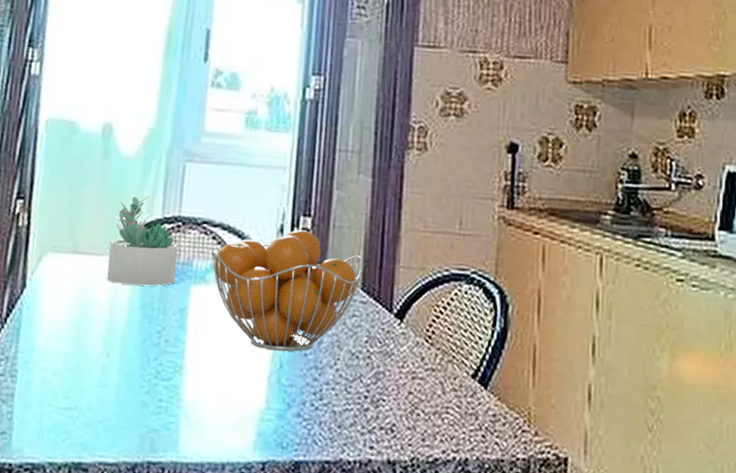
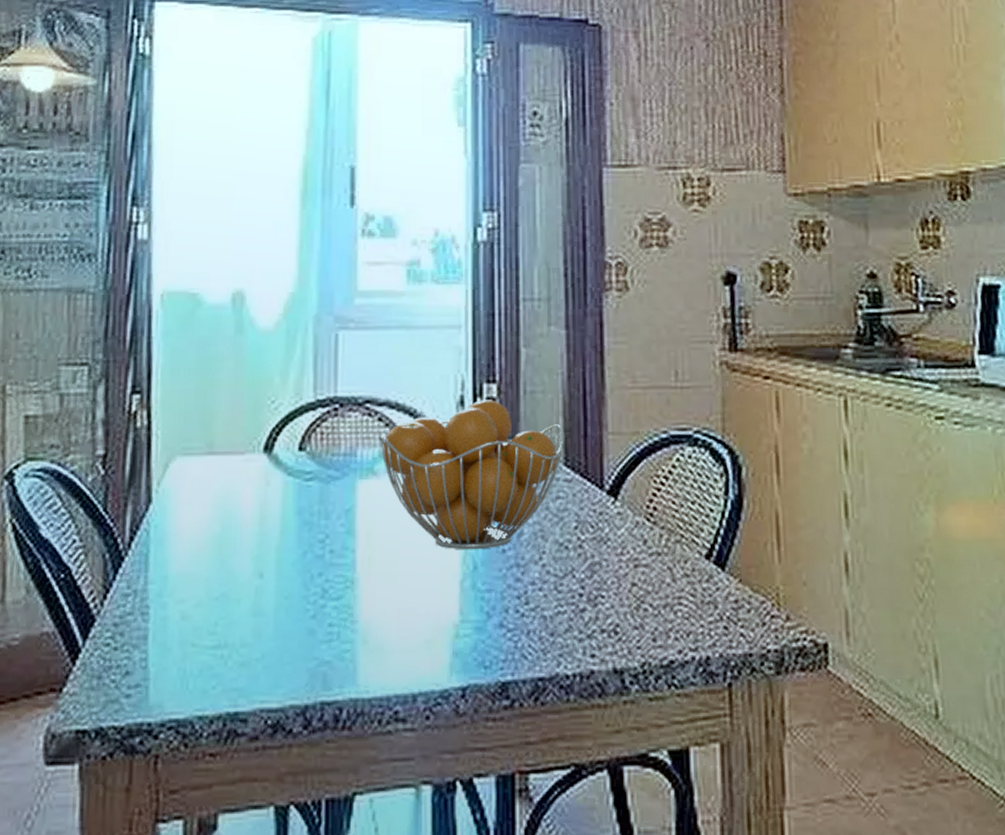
succulent plant: present [107,196,178,286] -> none [251,376,337,487]

